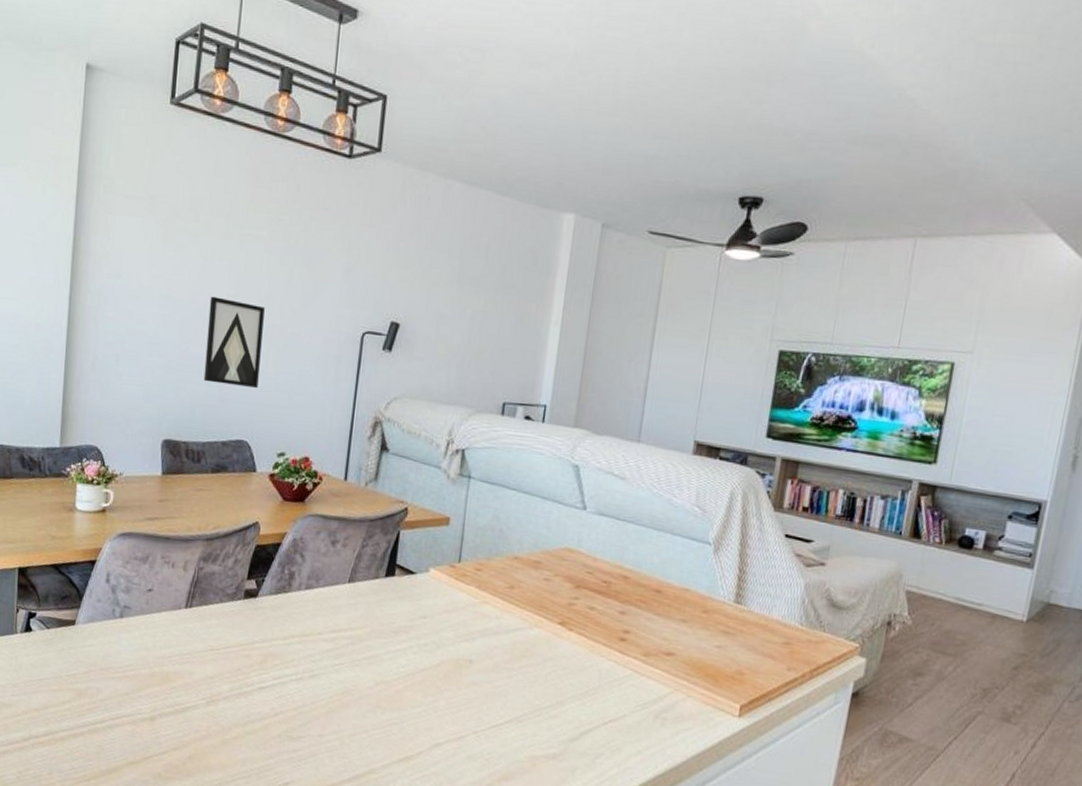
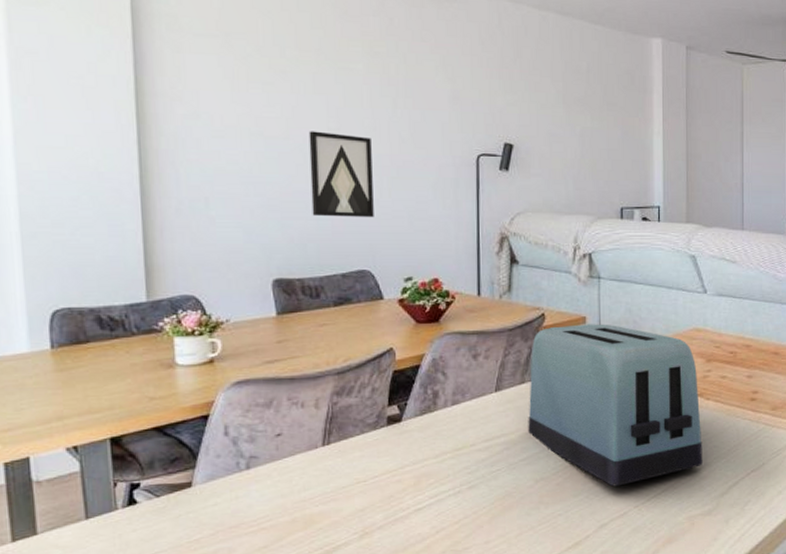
toaster: none [375,523,563,707] -> present [528,324,703,487]

